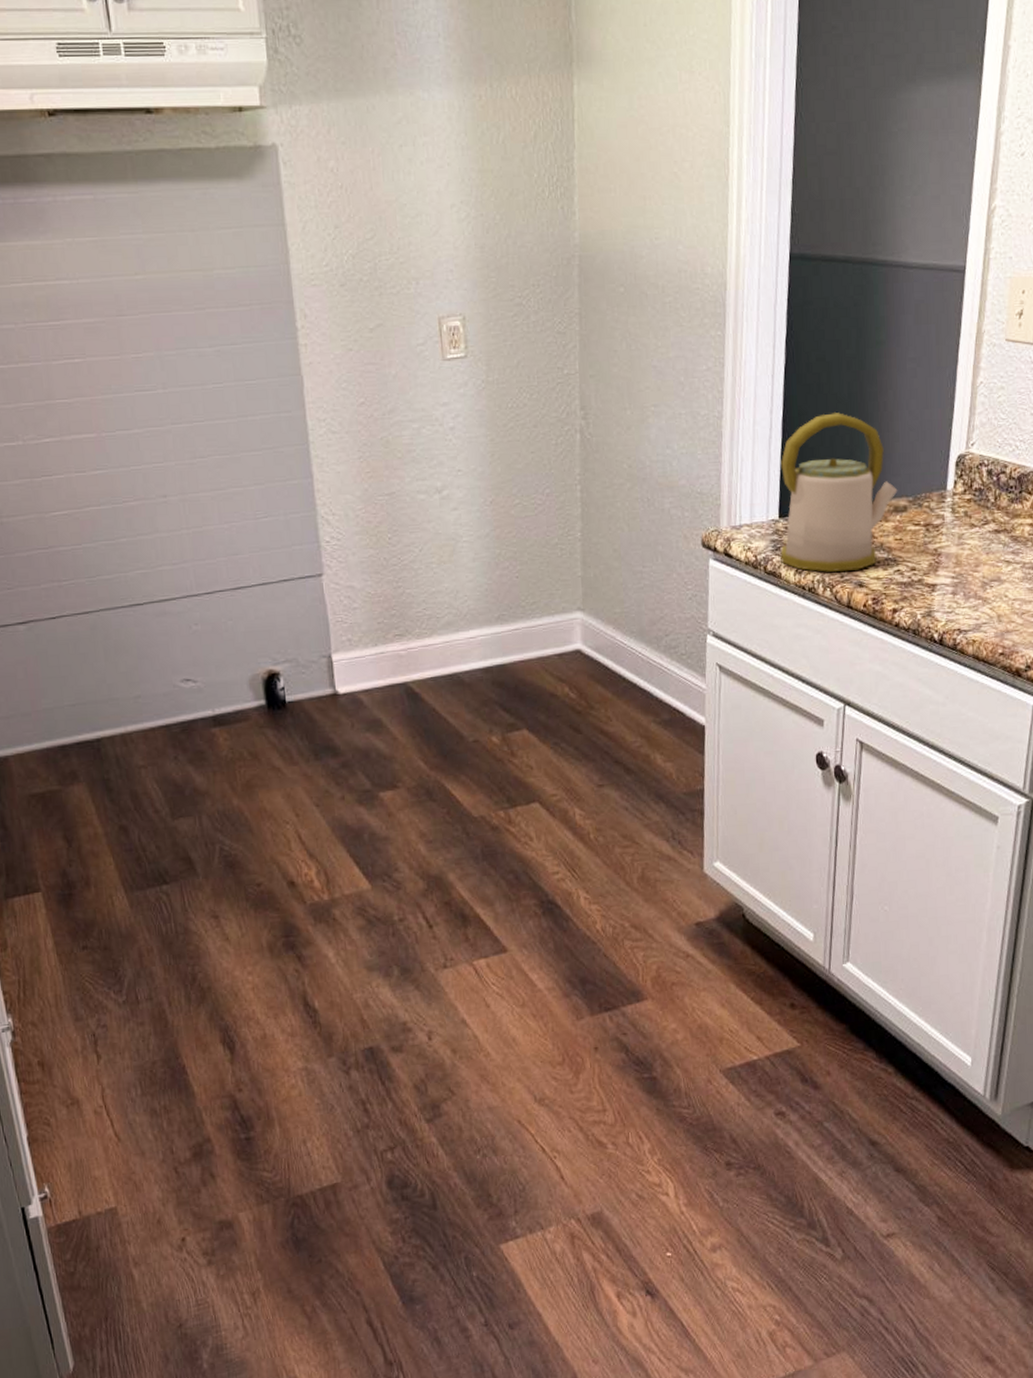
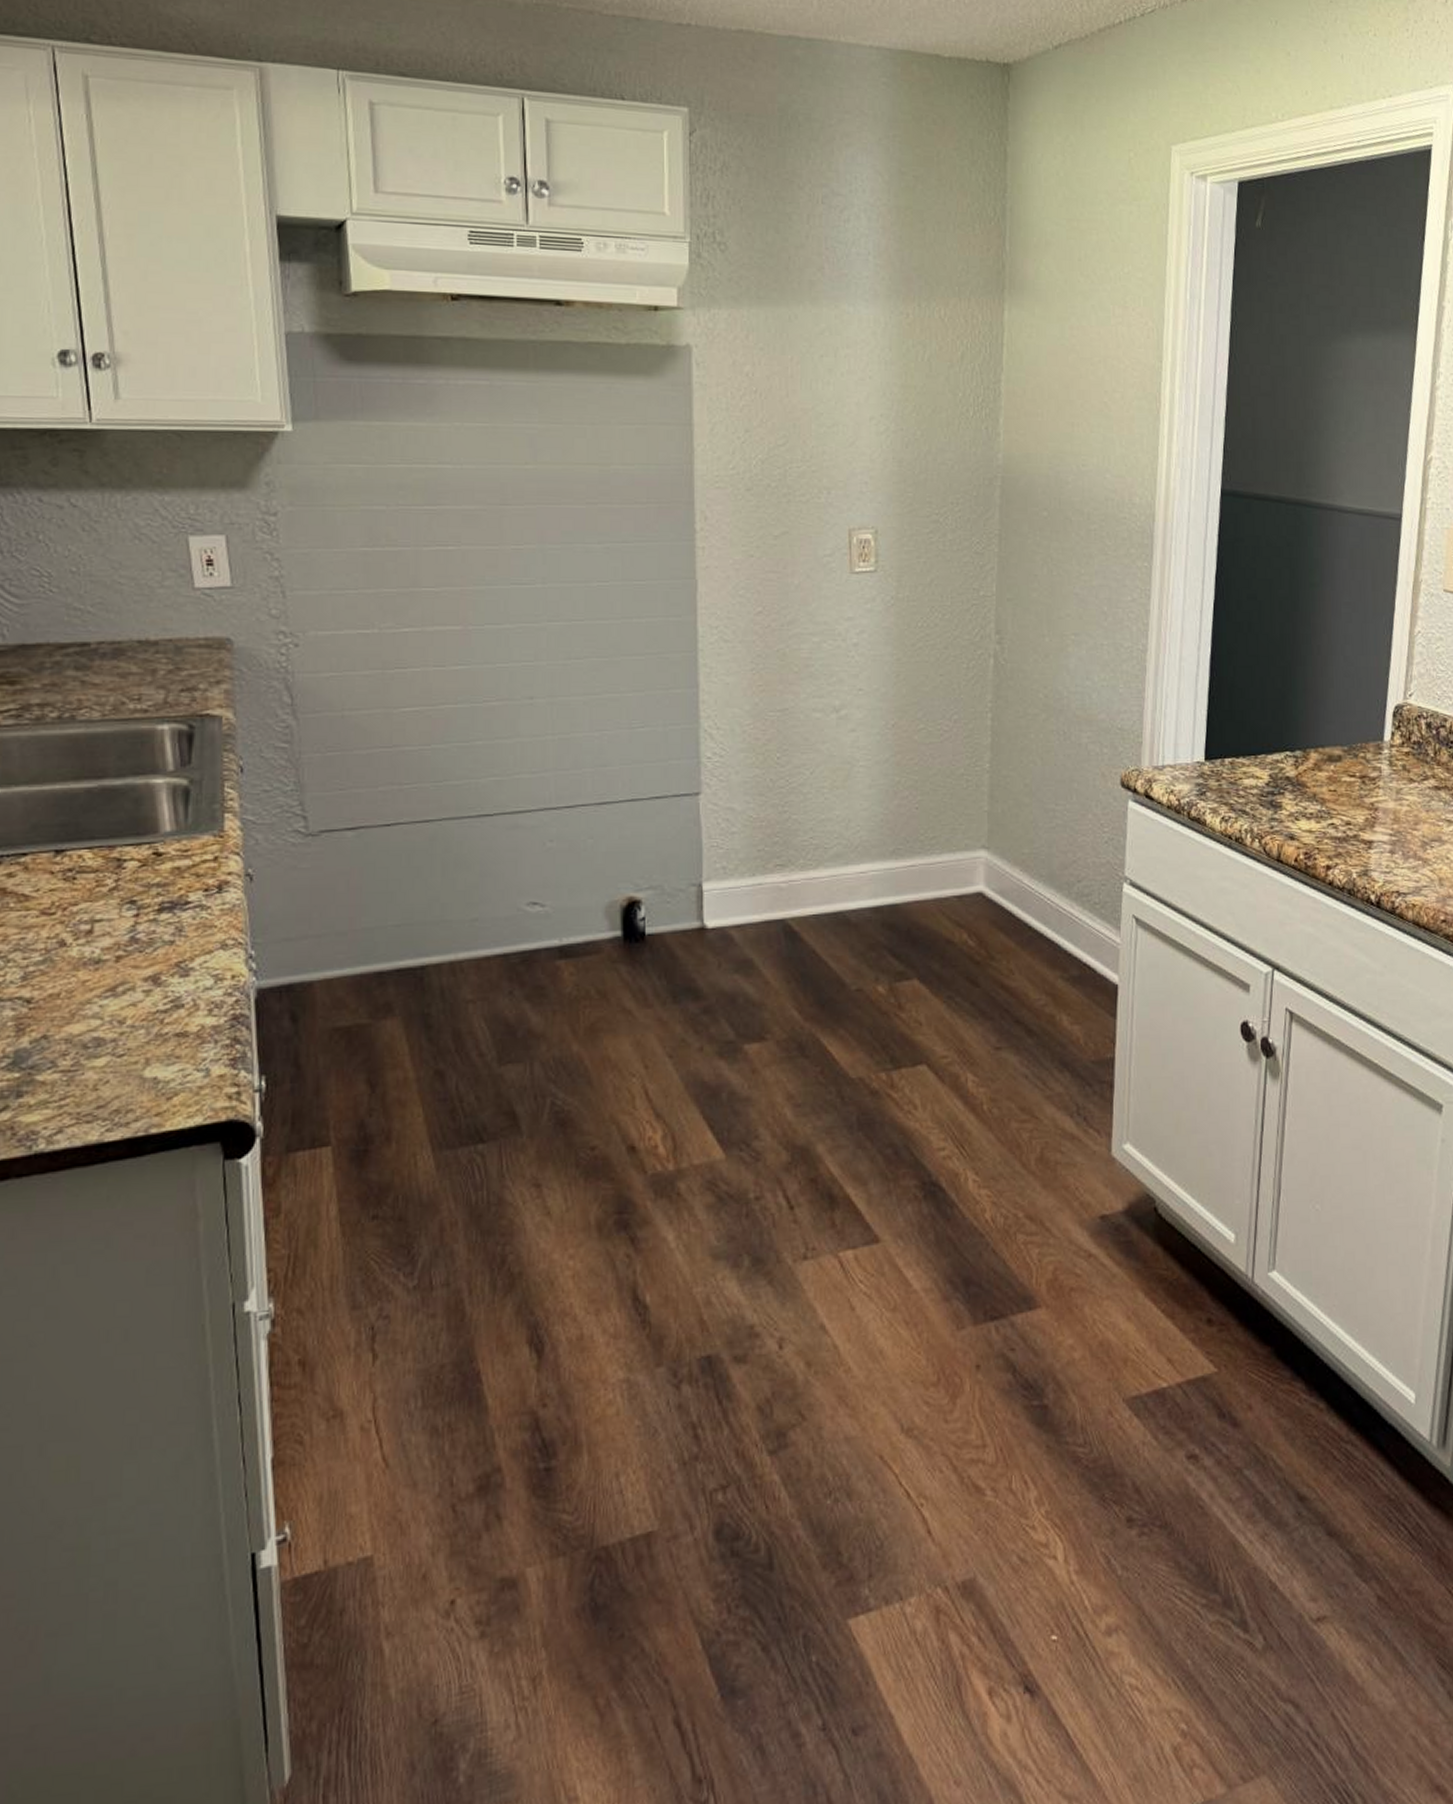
kettle: present [780,412,898,573] -> none [1206,653,1332,823]

